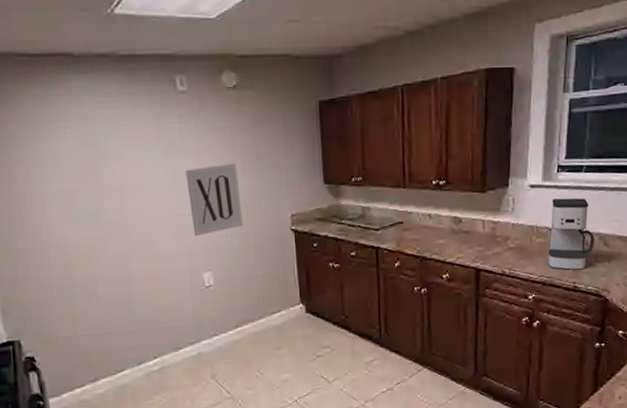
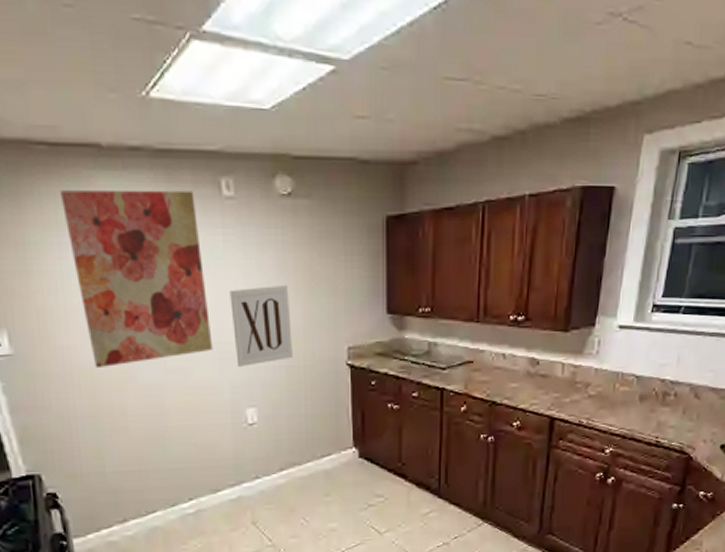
wall art: none [38,88,172,243] -> present [59,190,213,369]
coffee maker: present [548,197,595,271] -> none [630,342,686,424]

